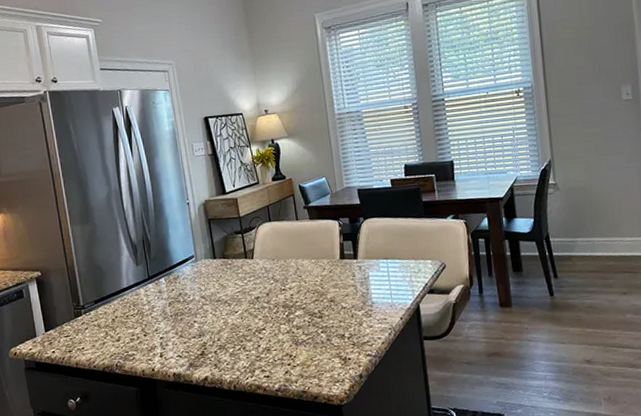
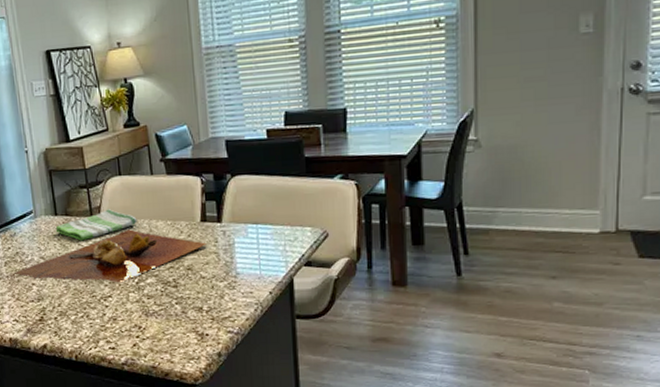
cutting board: none [178,268,346,319] -> present [14,229,207,284]
dish towel: none [214,251,286,281] -> present [55,209,137,241]

